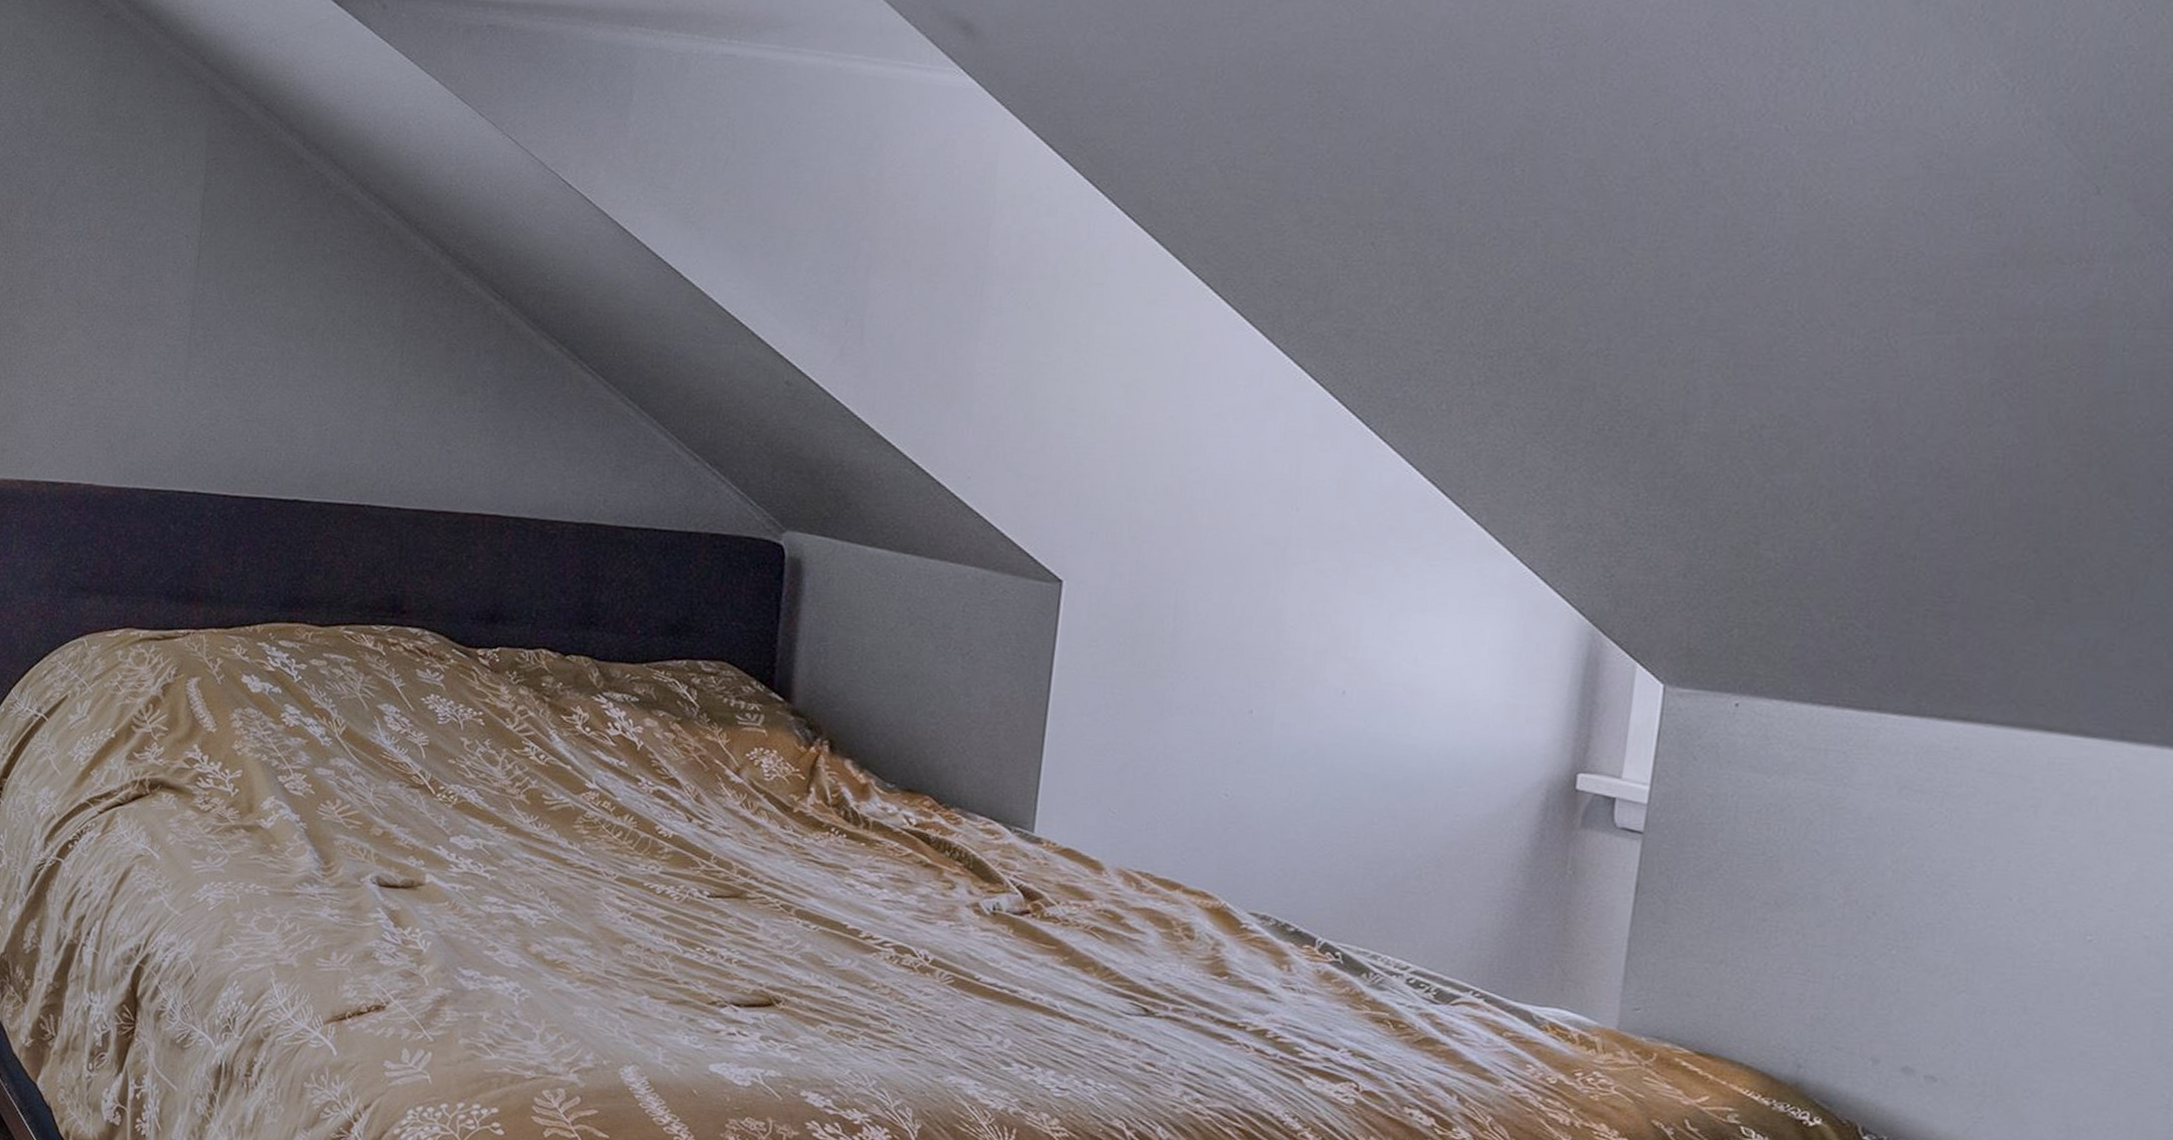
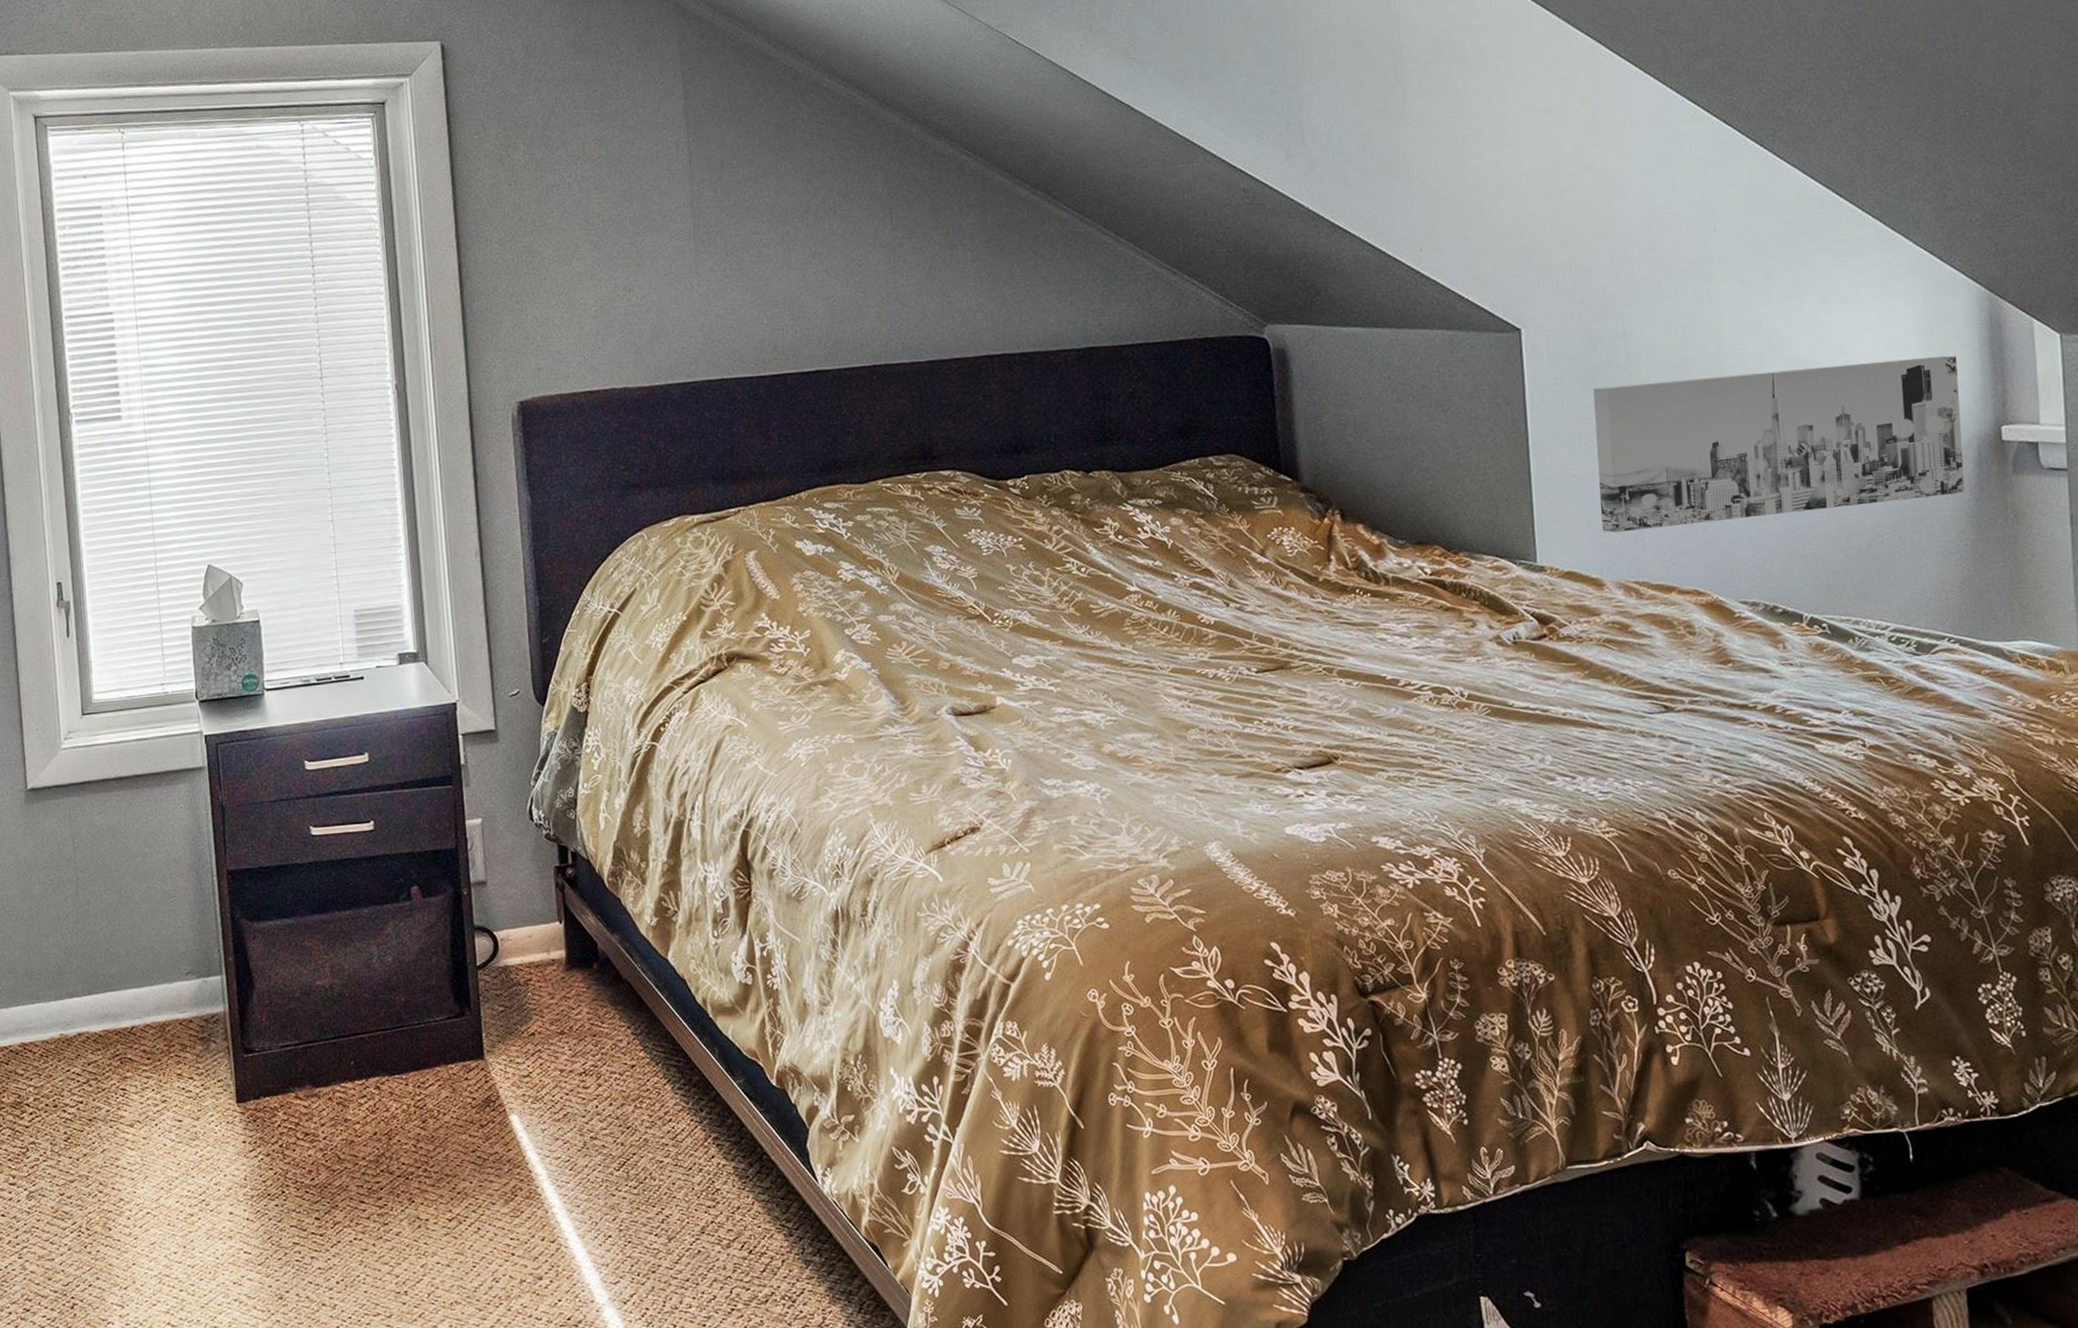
wall art: none [1111,657,1542,839] -> present [1593,355,1965,533]

